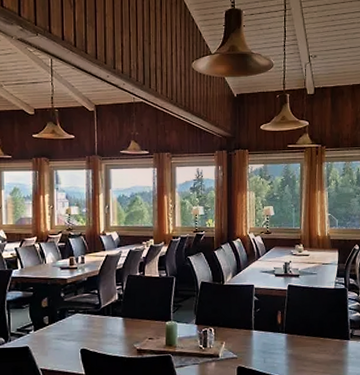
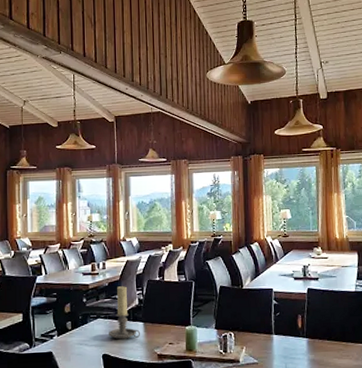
candle holder: none [87,281,119,335] -> present [109,286,140,340]

